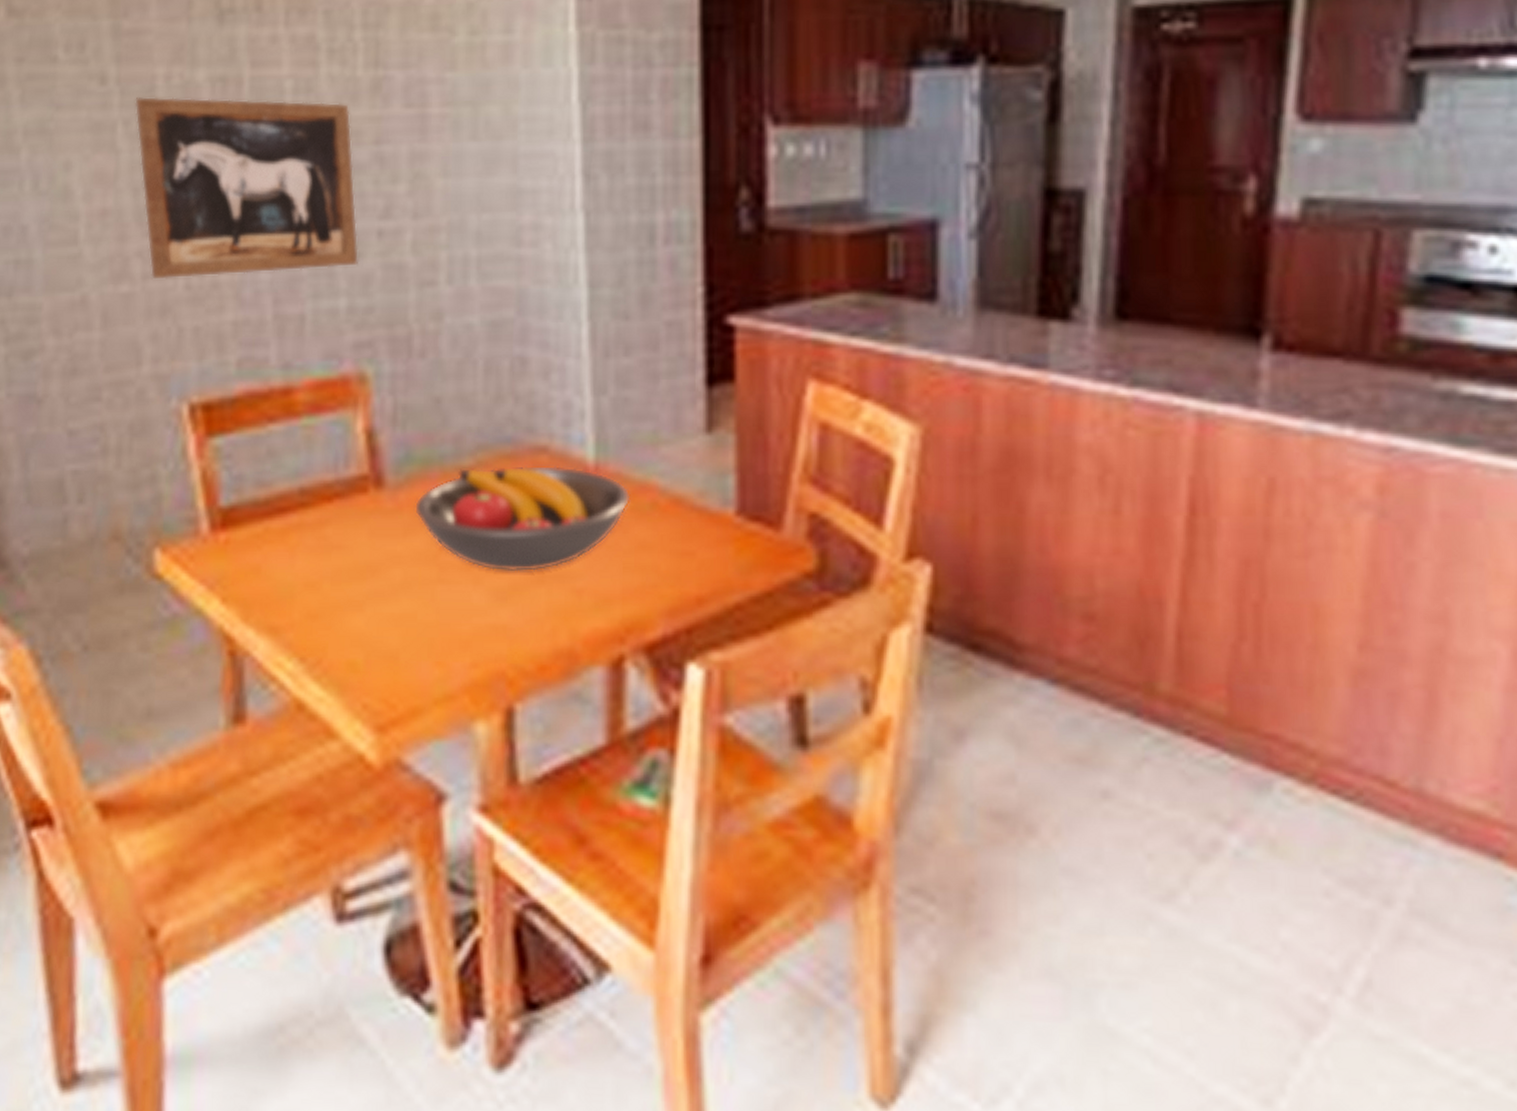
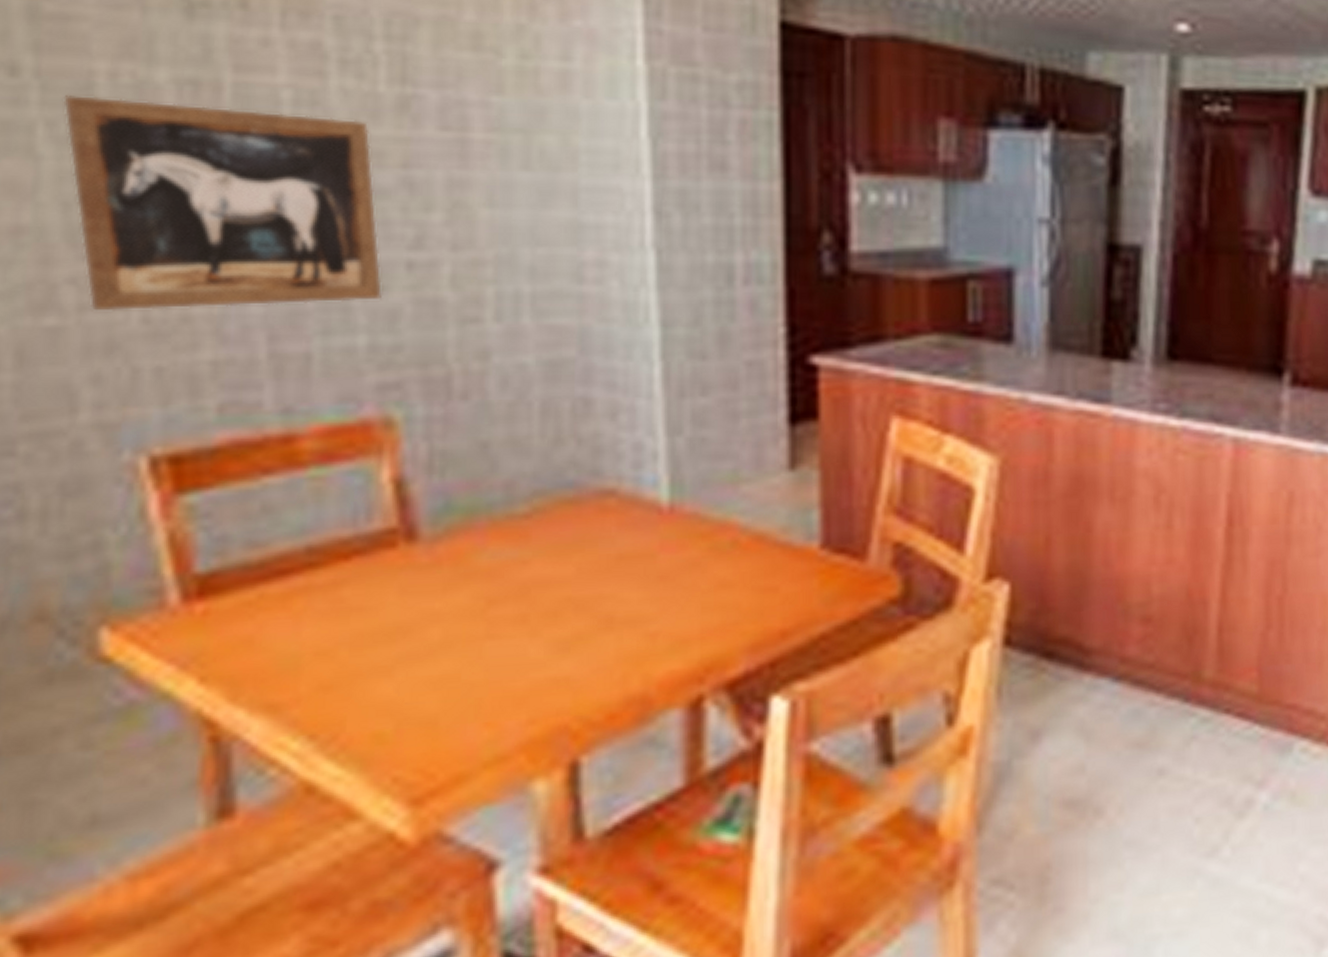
fruit bowl: present [413,465,631,572] -> none [455,508,709,622]

